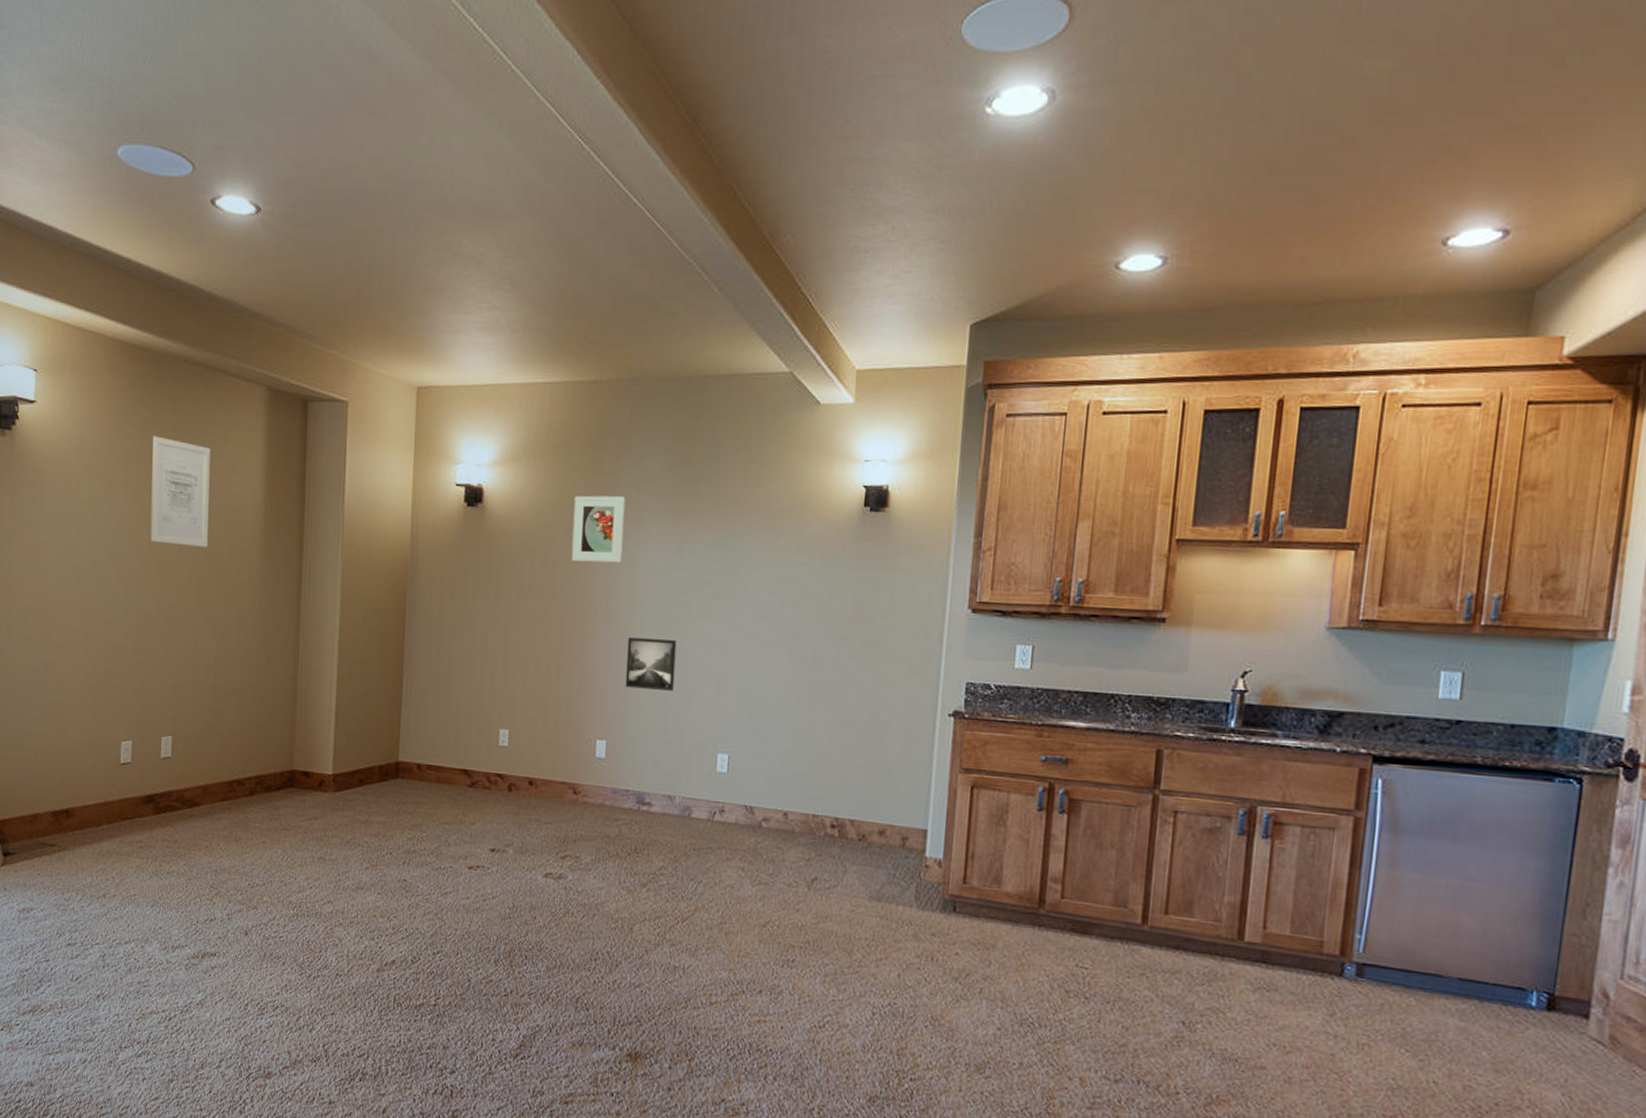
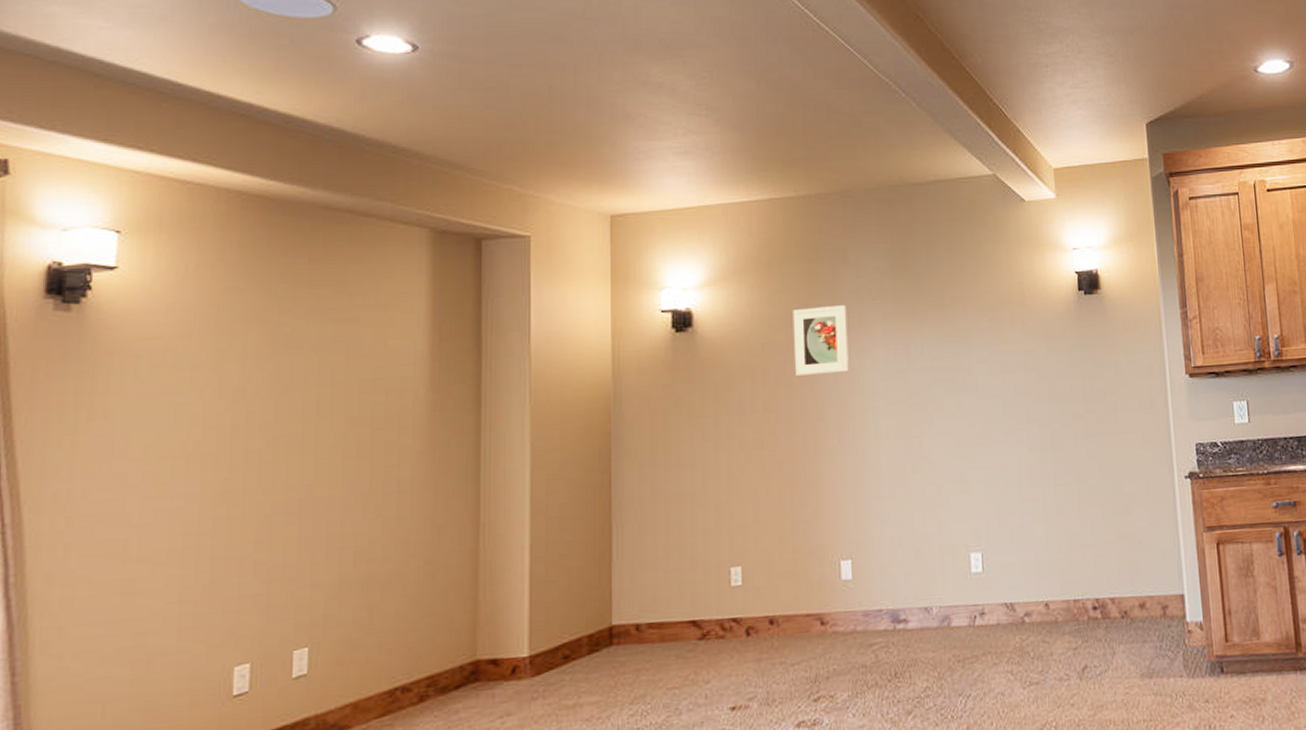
wall art: present [150,436,211,547] -> none [278,293,359,415]
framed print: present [625,637,677,691] -> none [864,442,917,500]

